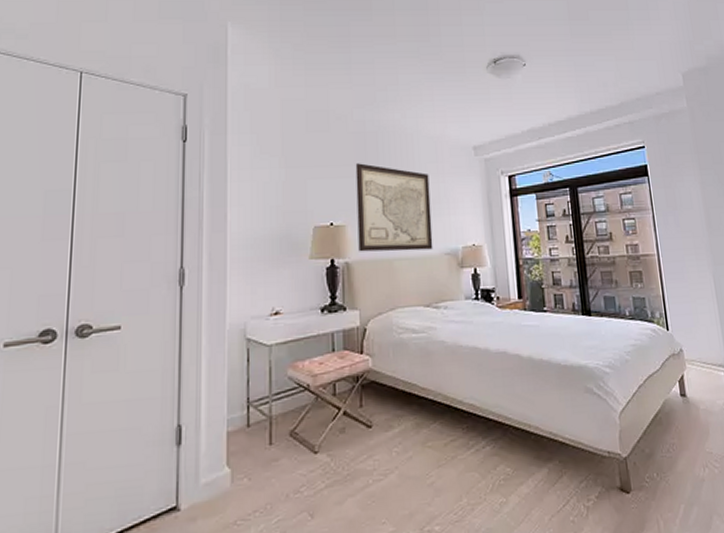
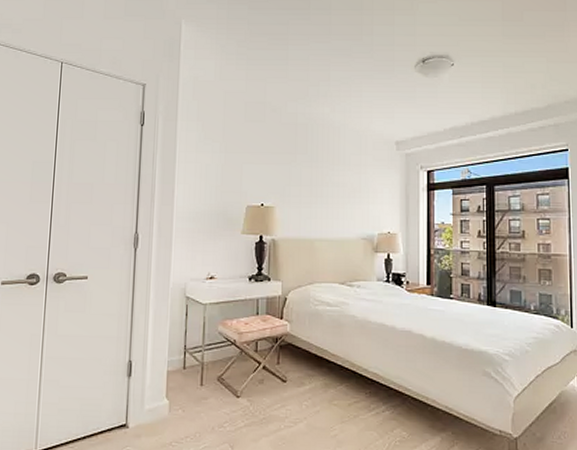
wall art: present [355,163,433,252] -> none [284,152,352,234]

